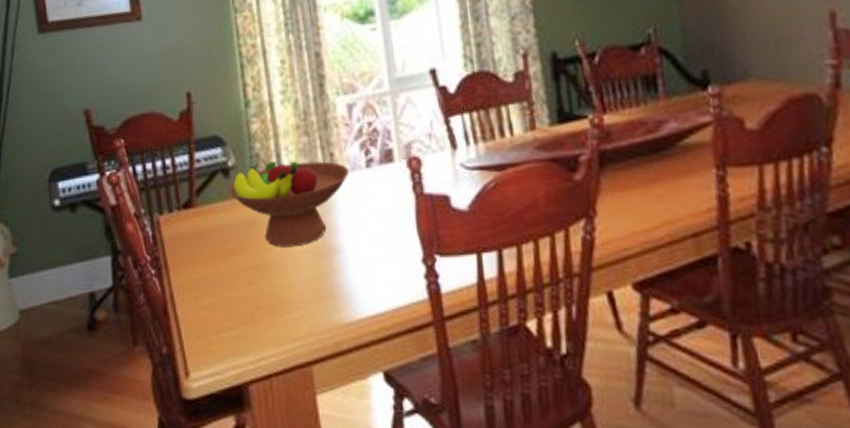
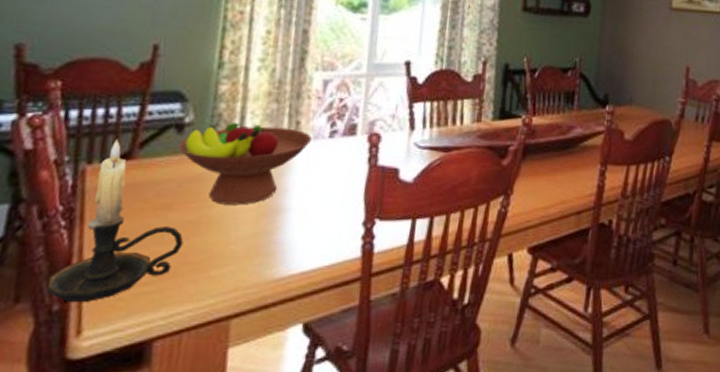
candle holder: none [153,189,254,345] -> present [46,139,184,302]

